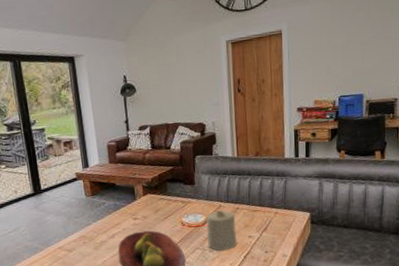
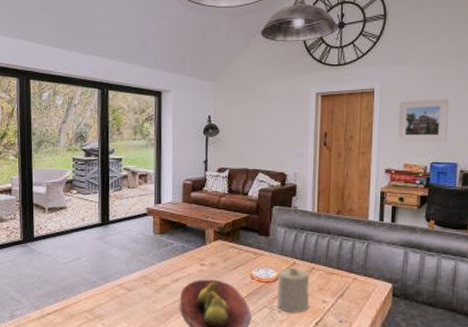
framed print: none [306,33,353,80] -> present [398,99,448,142]

